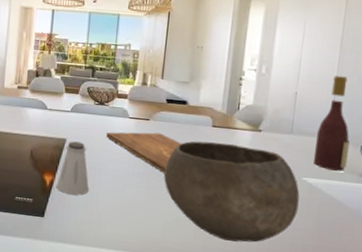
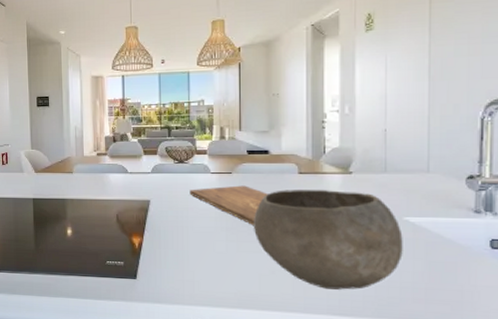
saltshaker: present [56,141,90,195] -> none [145,202,179,255]
wine bottle: present [312,75,350,172] -> none [413,107,452,207]

